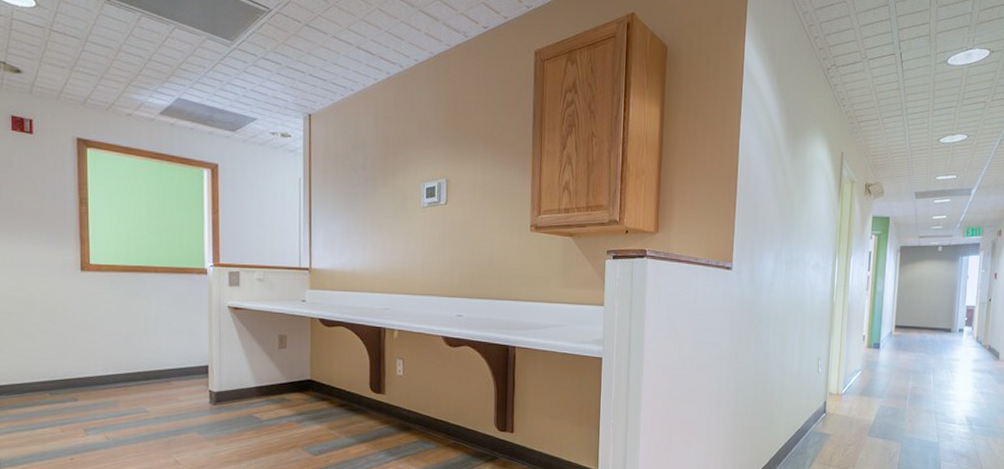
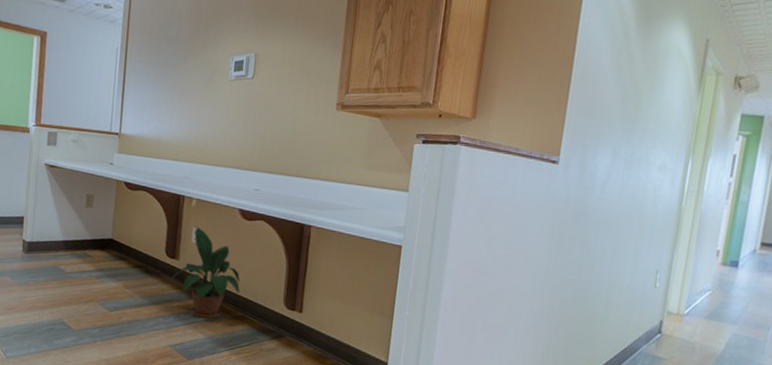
potted plant: none [377,359,451,450] -> present [170,227,241,319]

